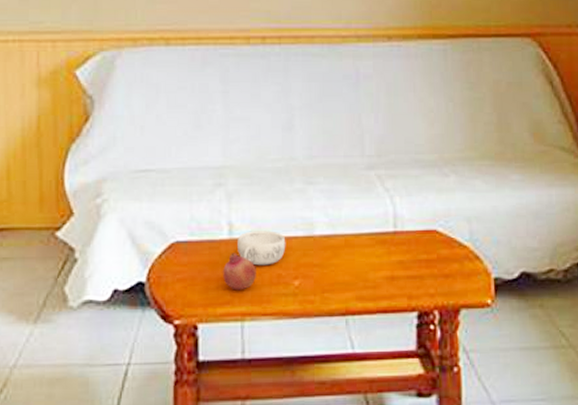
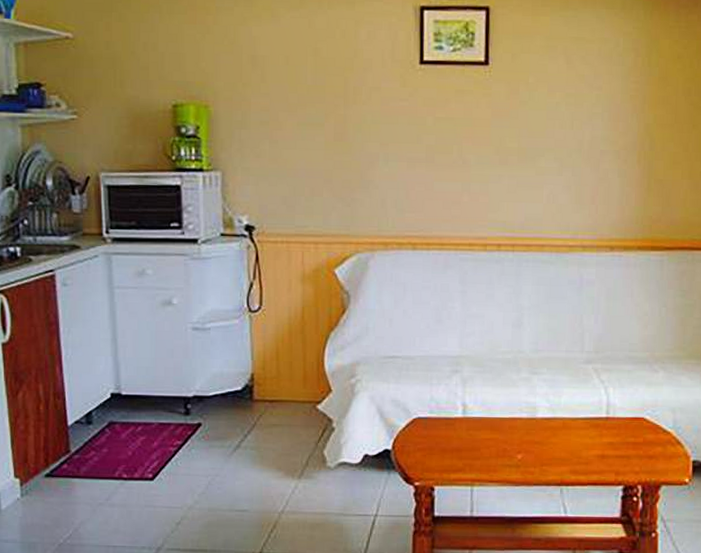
fruit: present [223,253,256,290] -> none [457,429,485,460]
decorative bowl: present [238,230,286,266] -> none [470,411,512,441]

